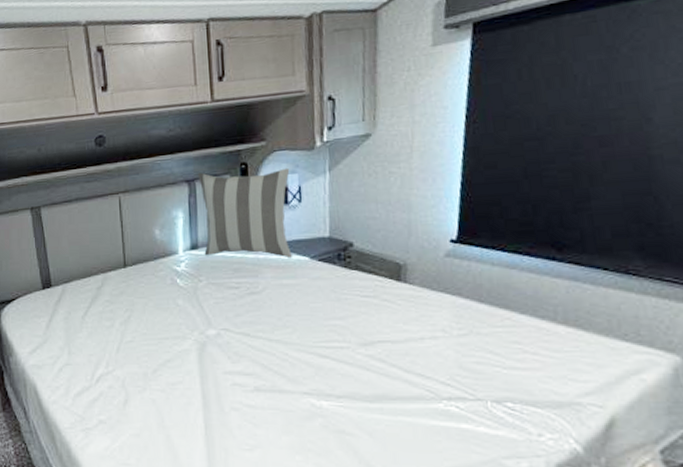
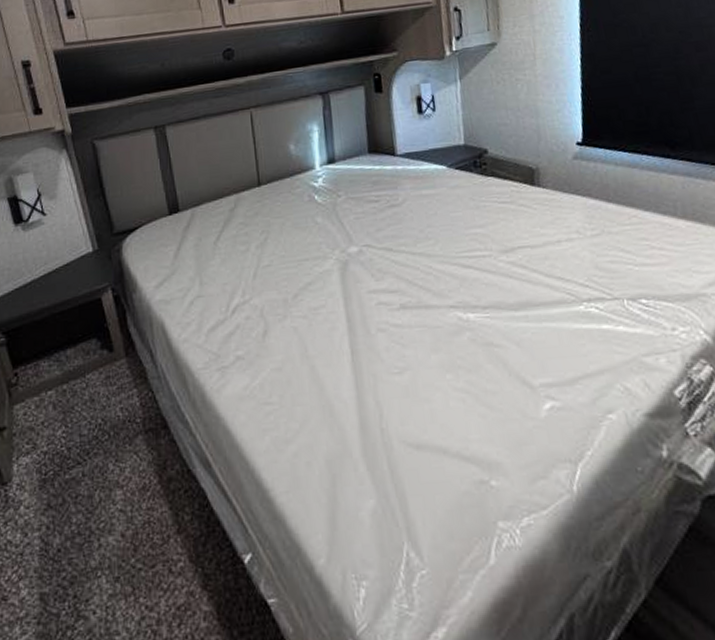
pillow: present [198,167,292,259] -> none [331,77,430,170]

